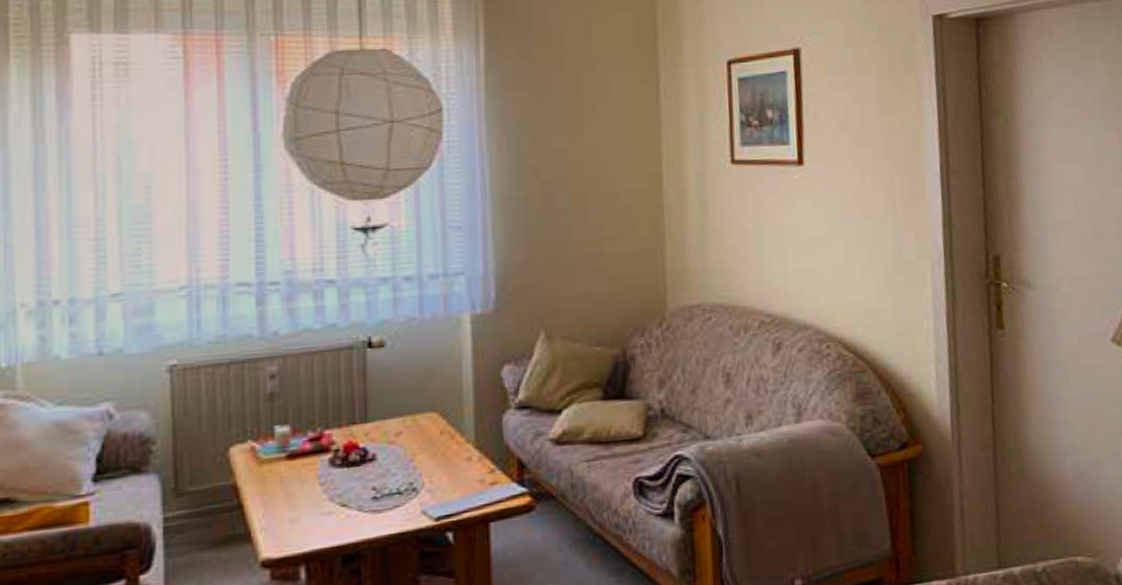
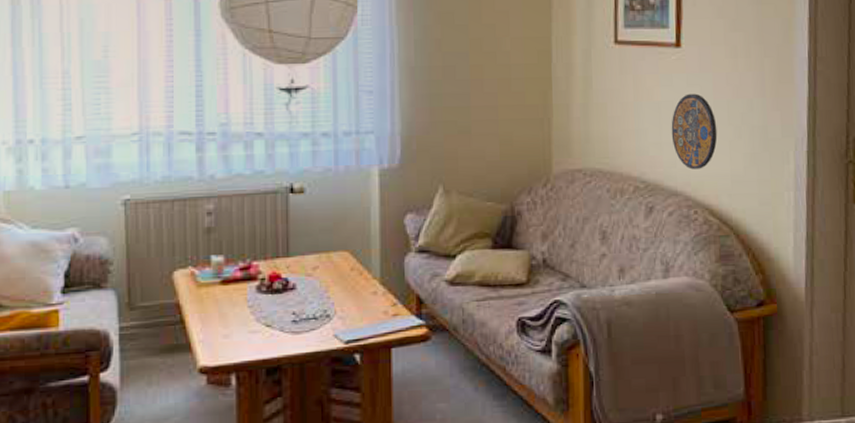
manhole cover: none [796,215,848,299] -> present [671,93,718,170]

